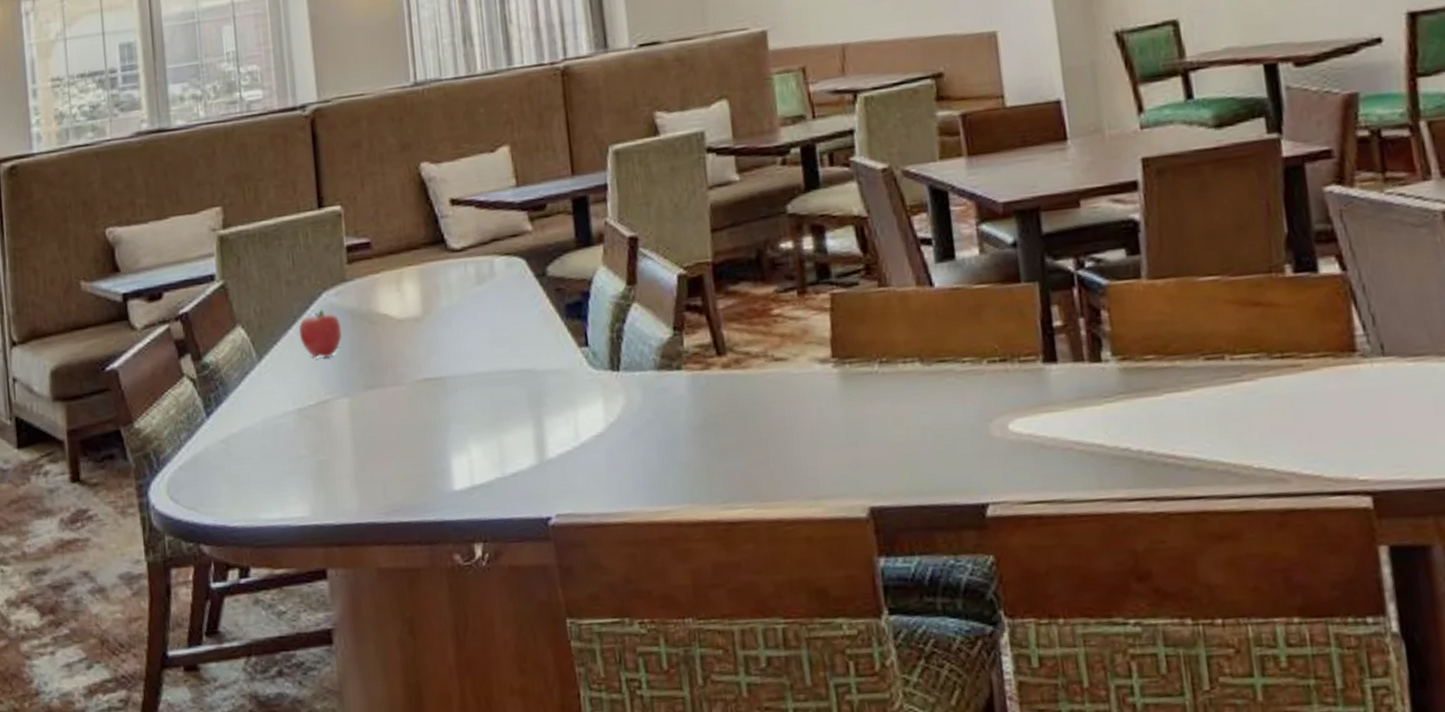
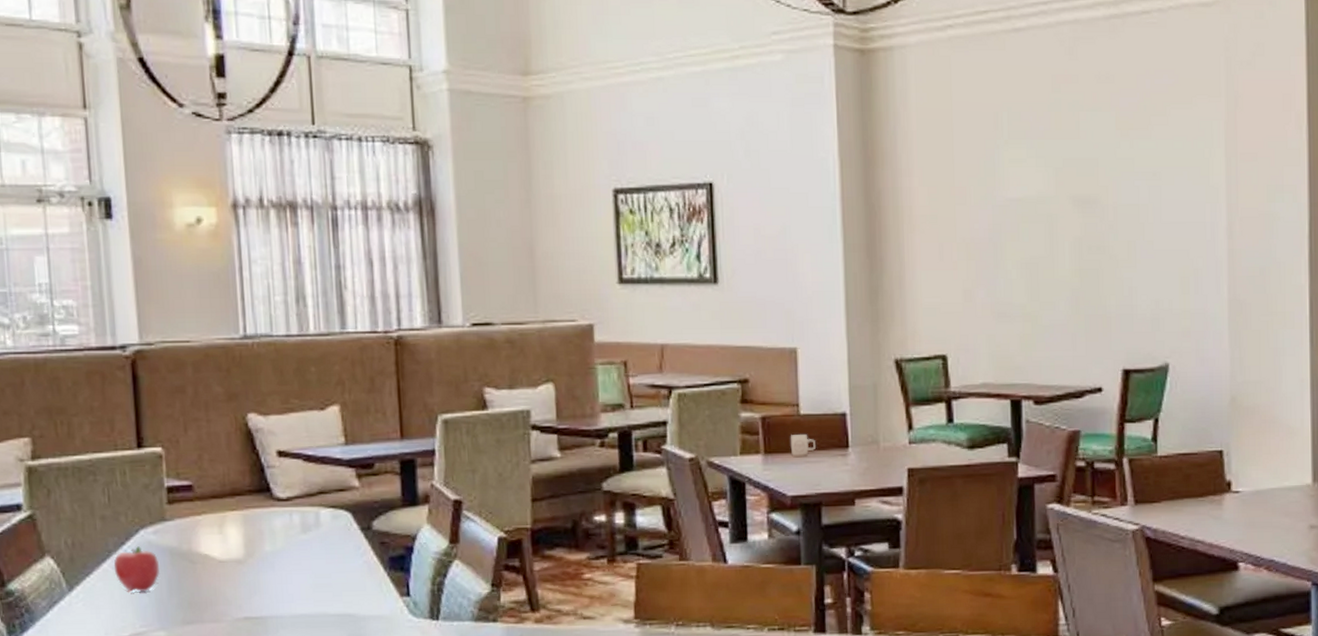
mug: none [996,129,1028,158] -> present [790,434,816,458]

